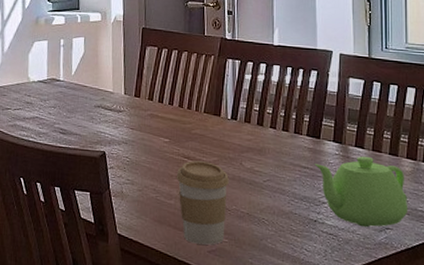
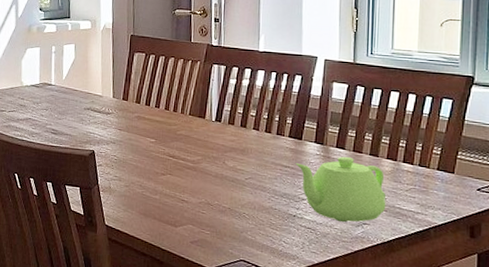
coffee cup: present [176,160,229,245] -> none [161,159,212,236]

